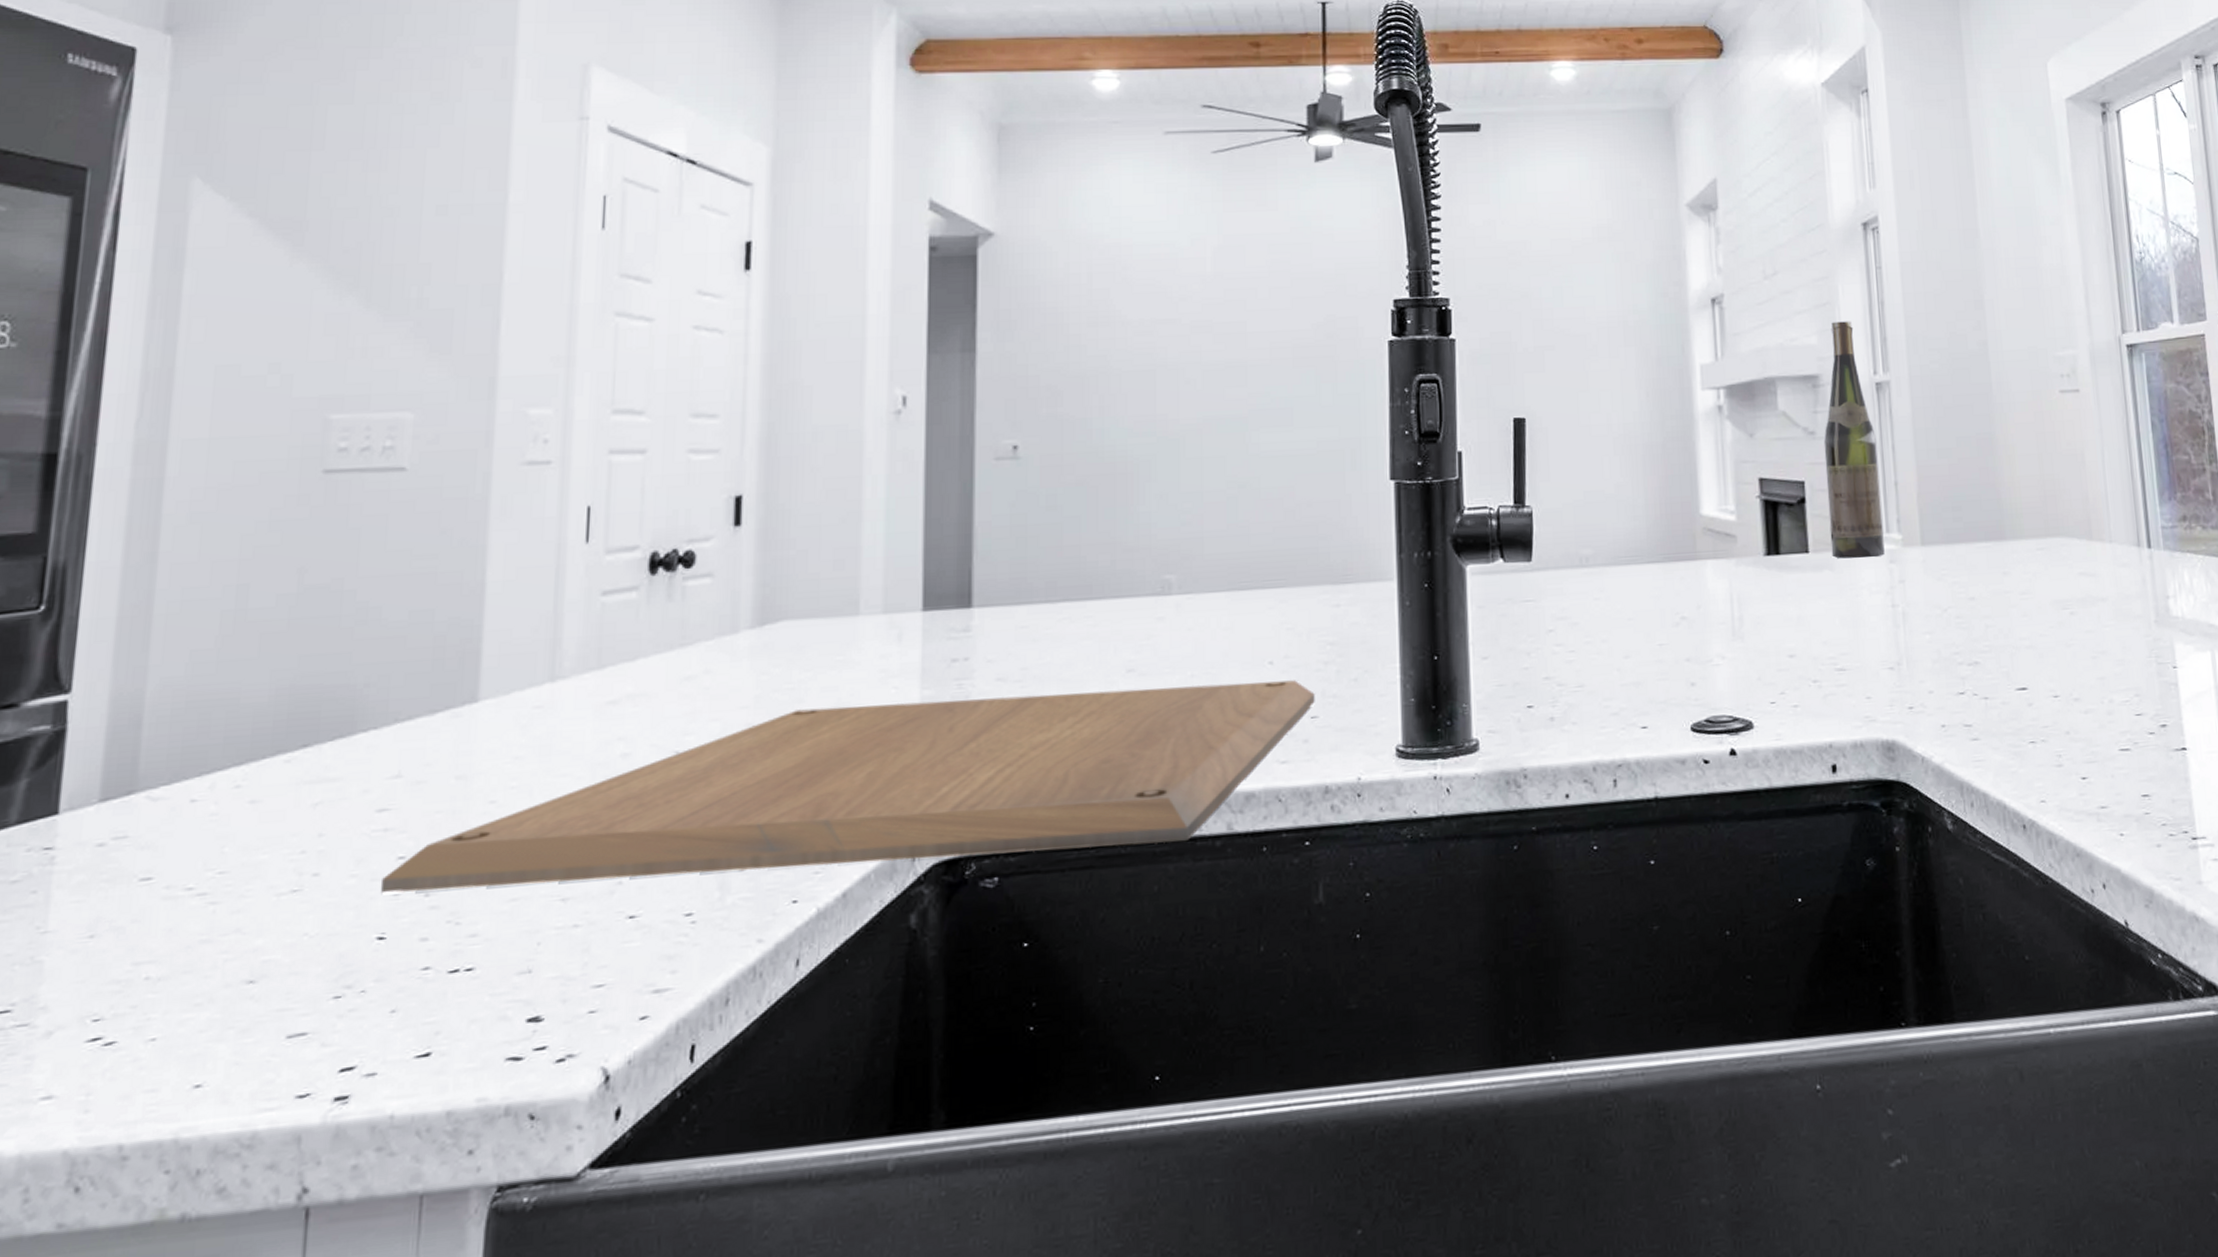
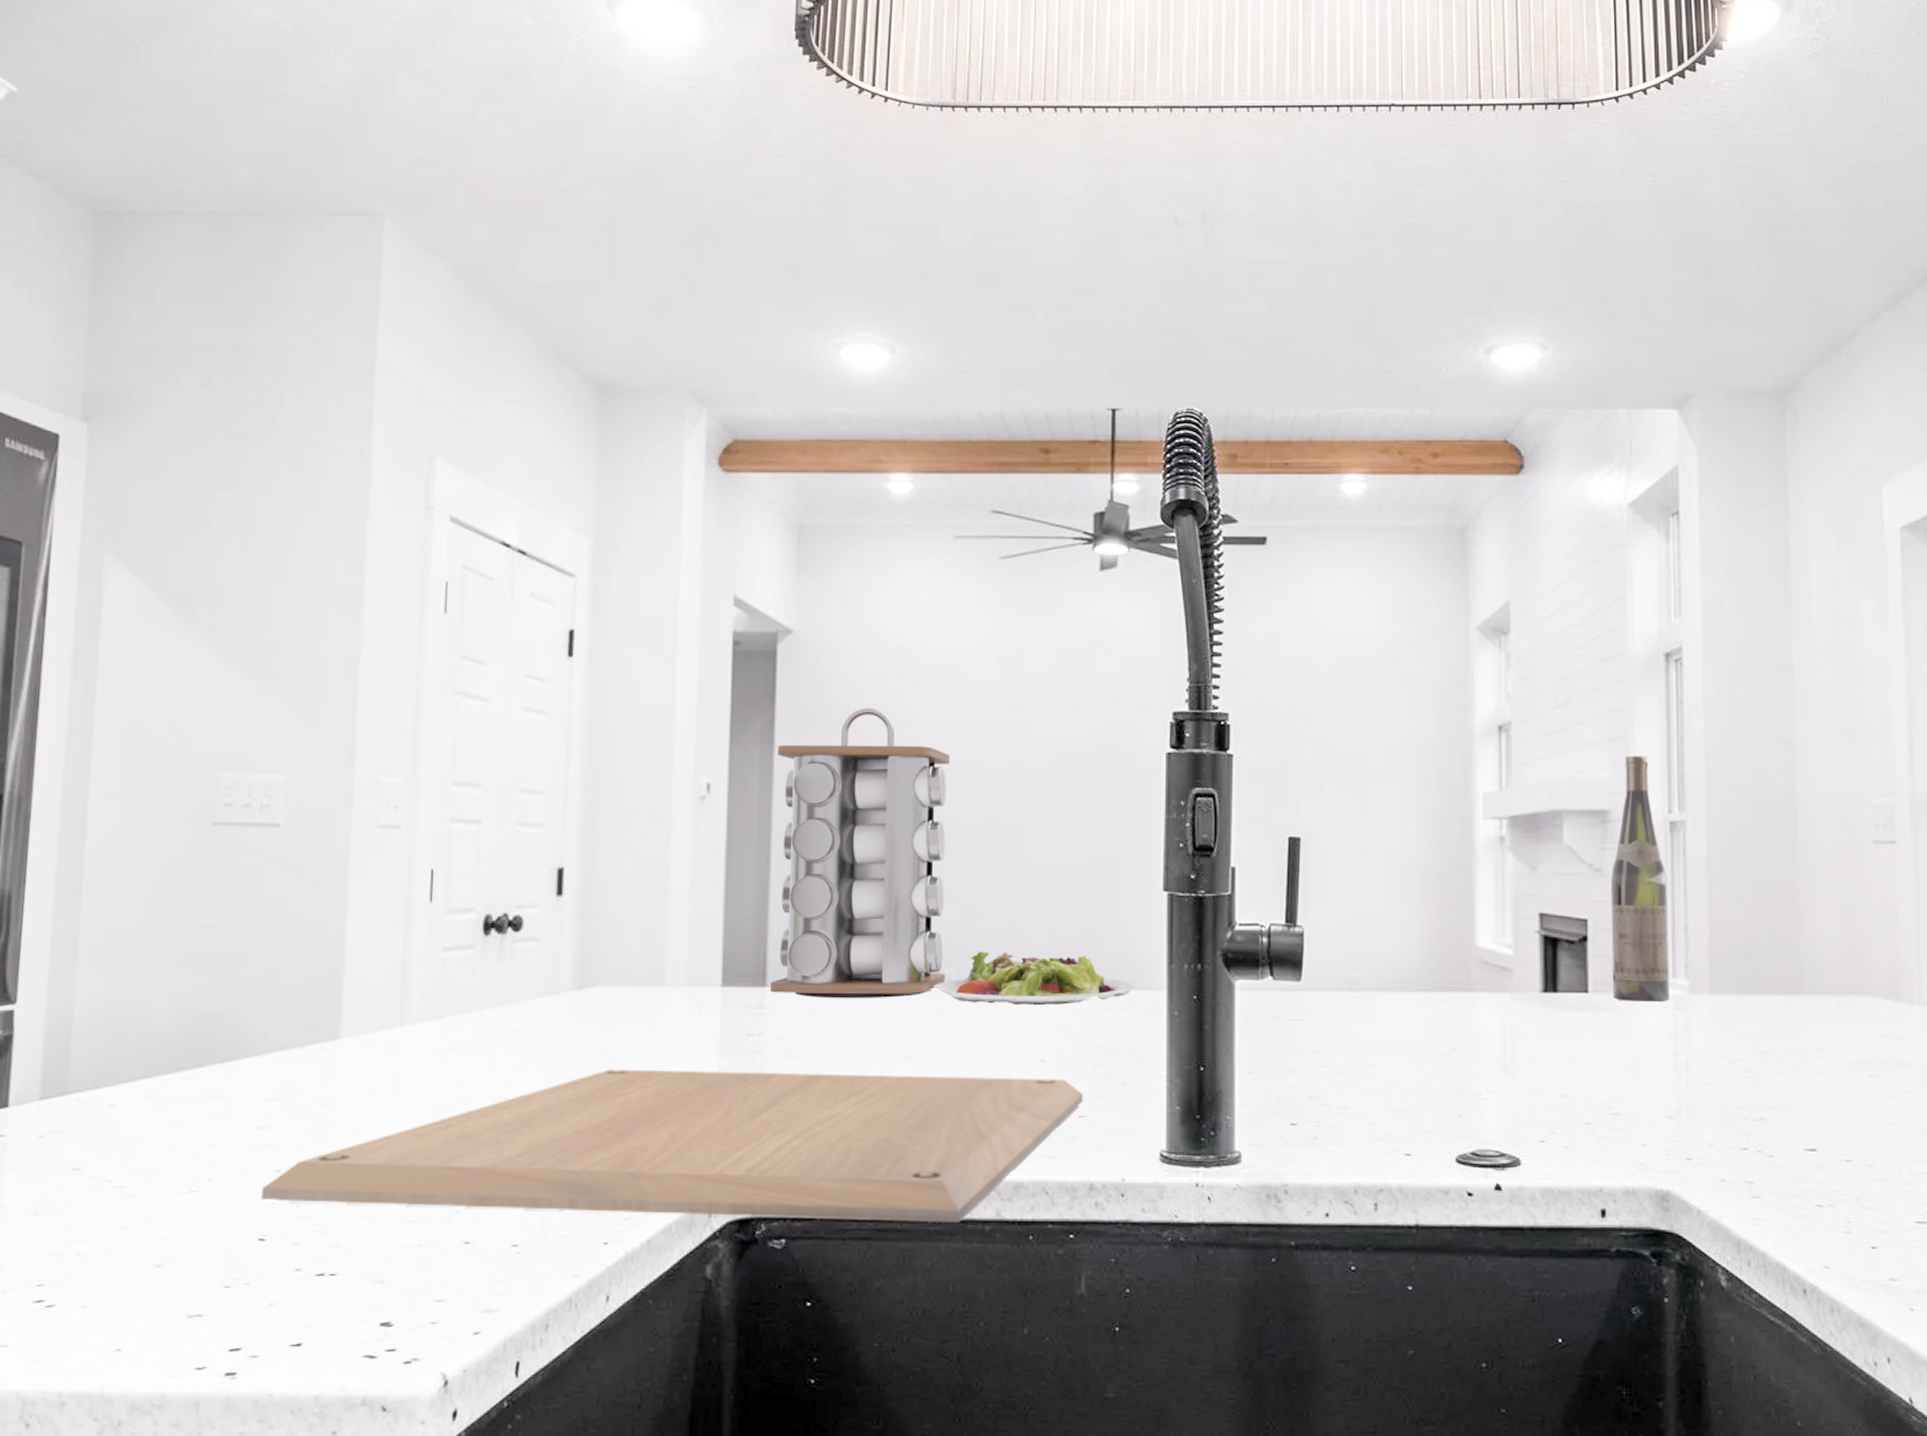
spice rack: none [976,308,1166,616] -> present [769,707,949,999]
salad plate: none [1153,551,1371,608] -> present [933,951,1141,1006]

